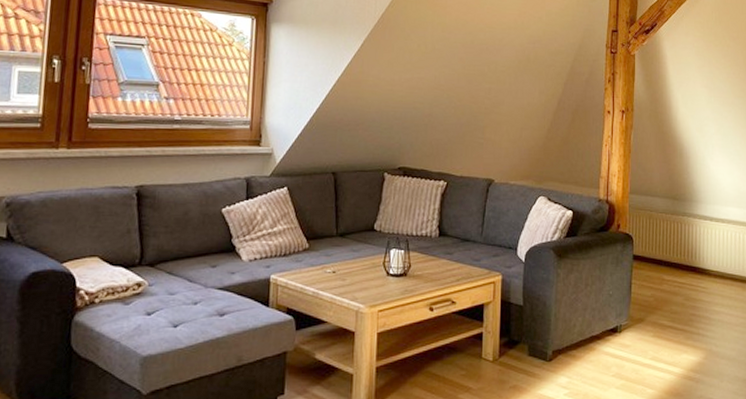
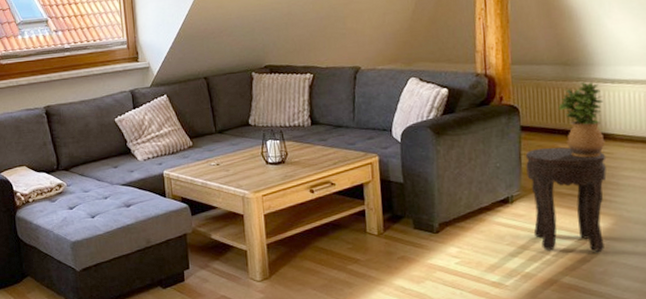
side table: none [635,278,702,386] -> present [525,147,607,252]
potted plant: none [666,218,702,291] -> present [558,82,605,158]

